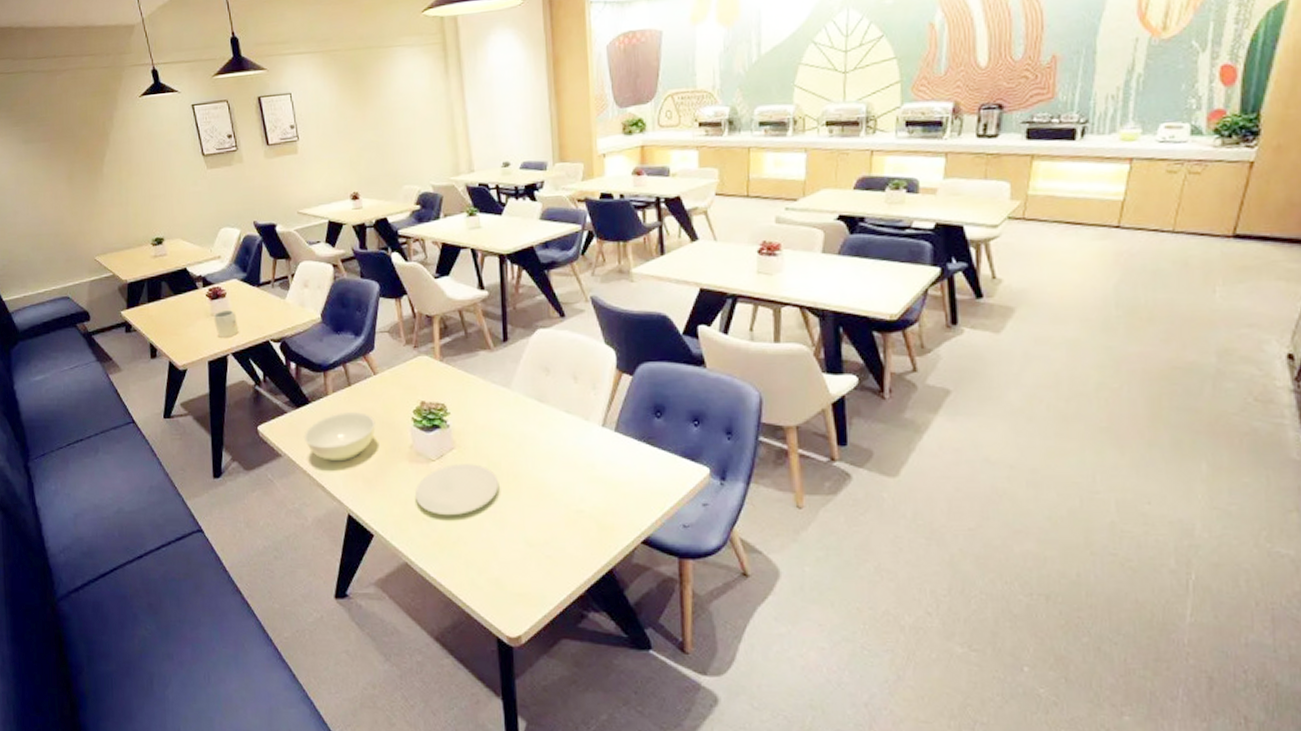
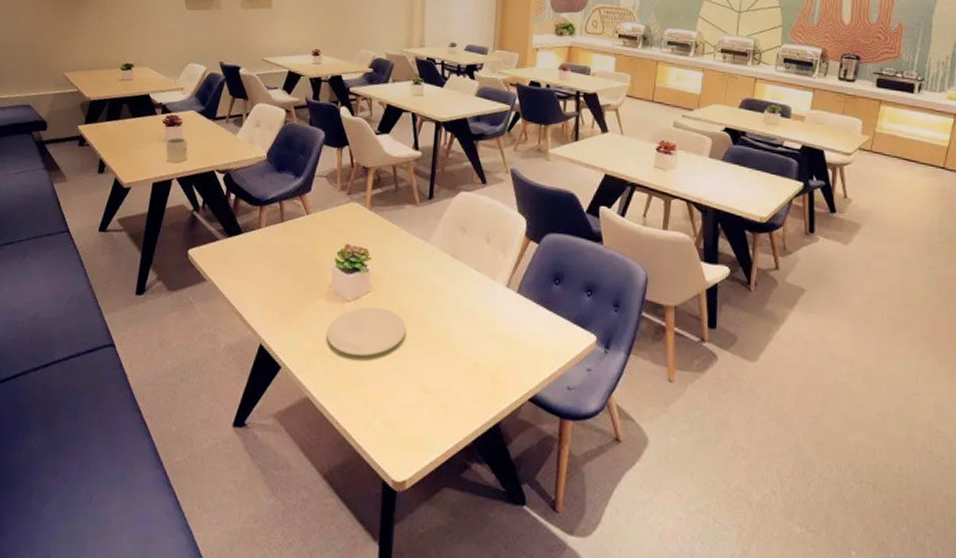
bowl: present [303,412,376,462] -> none [230,246,301,293]

